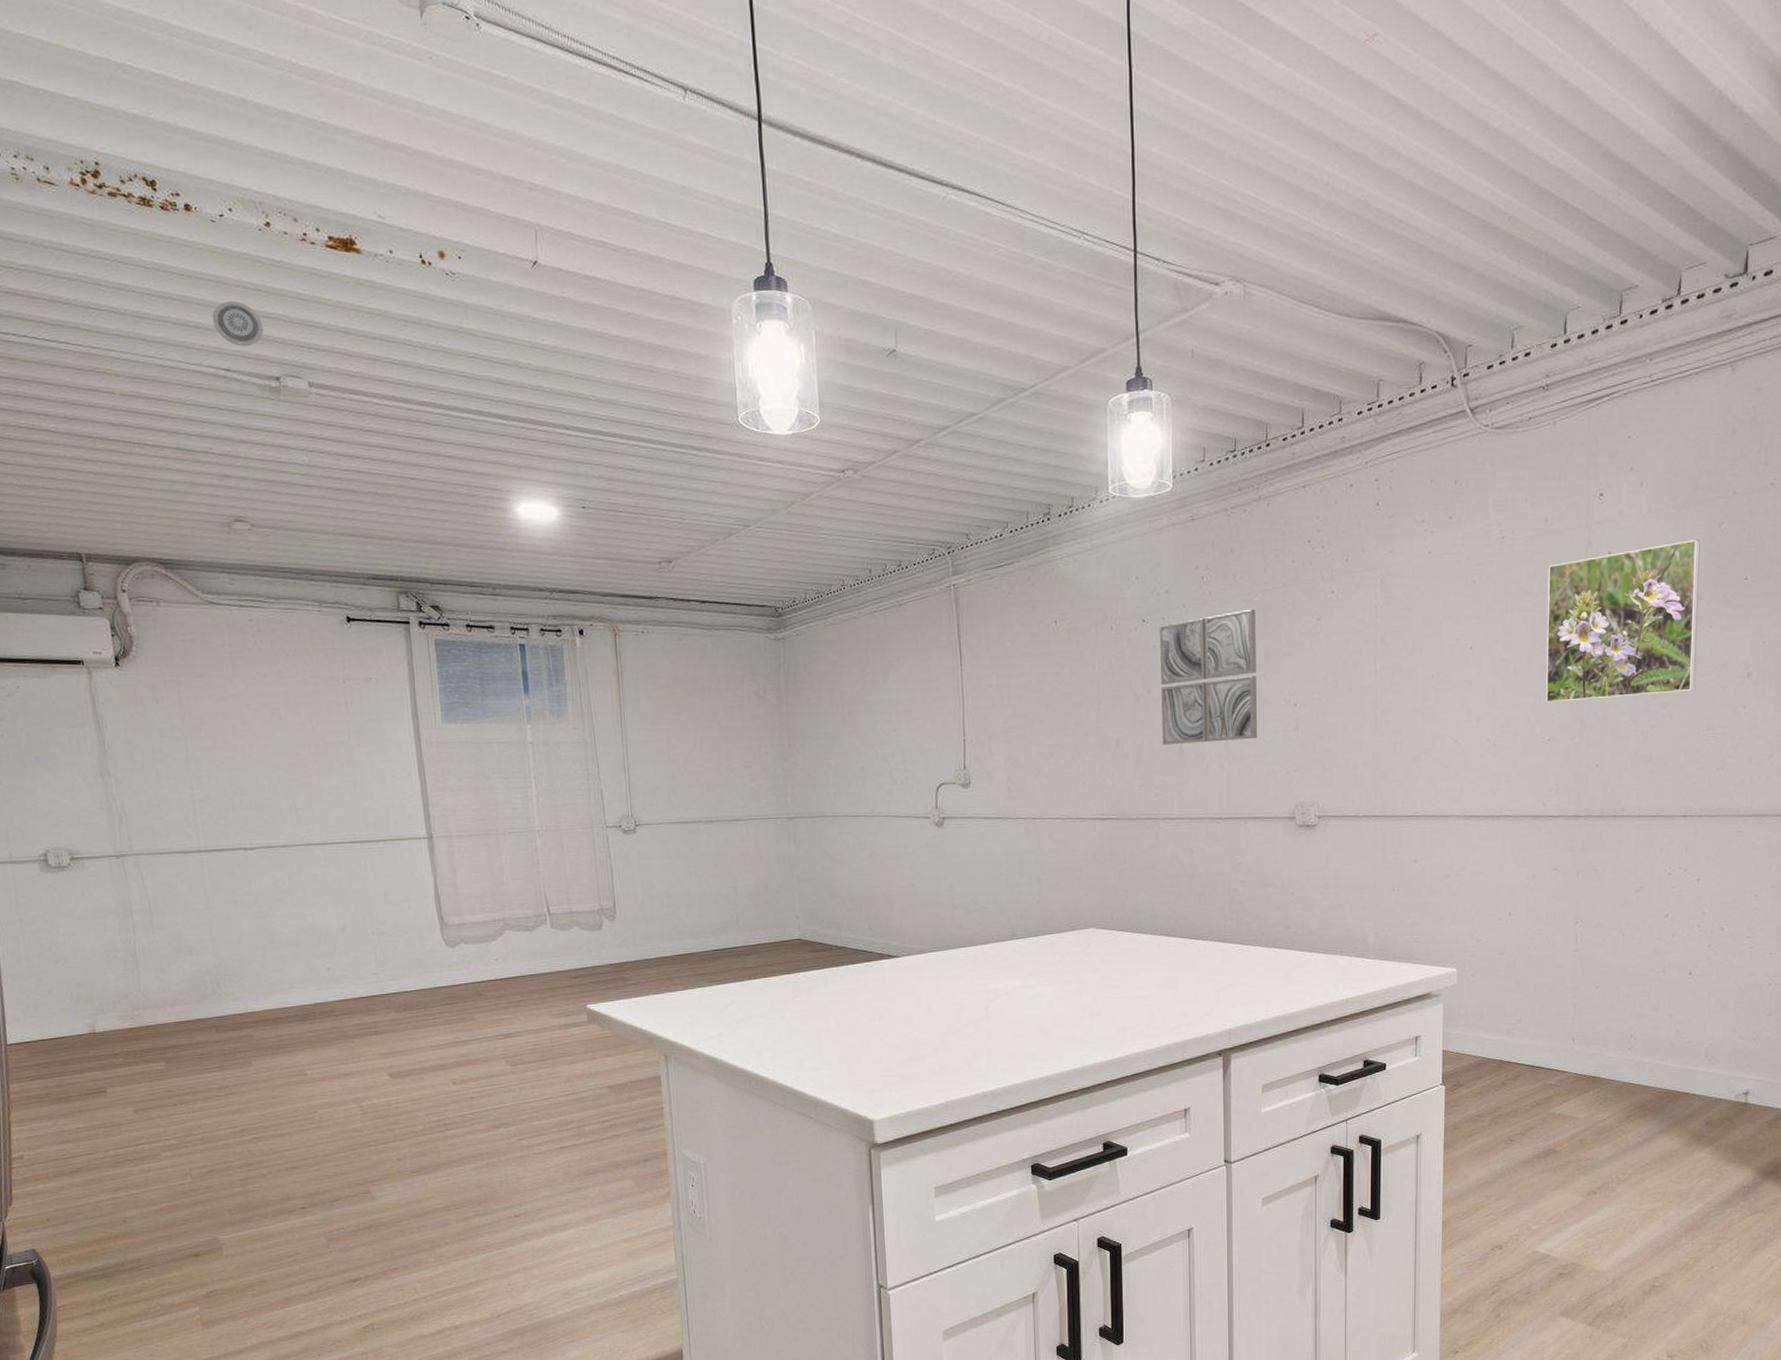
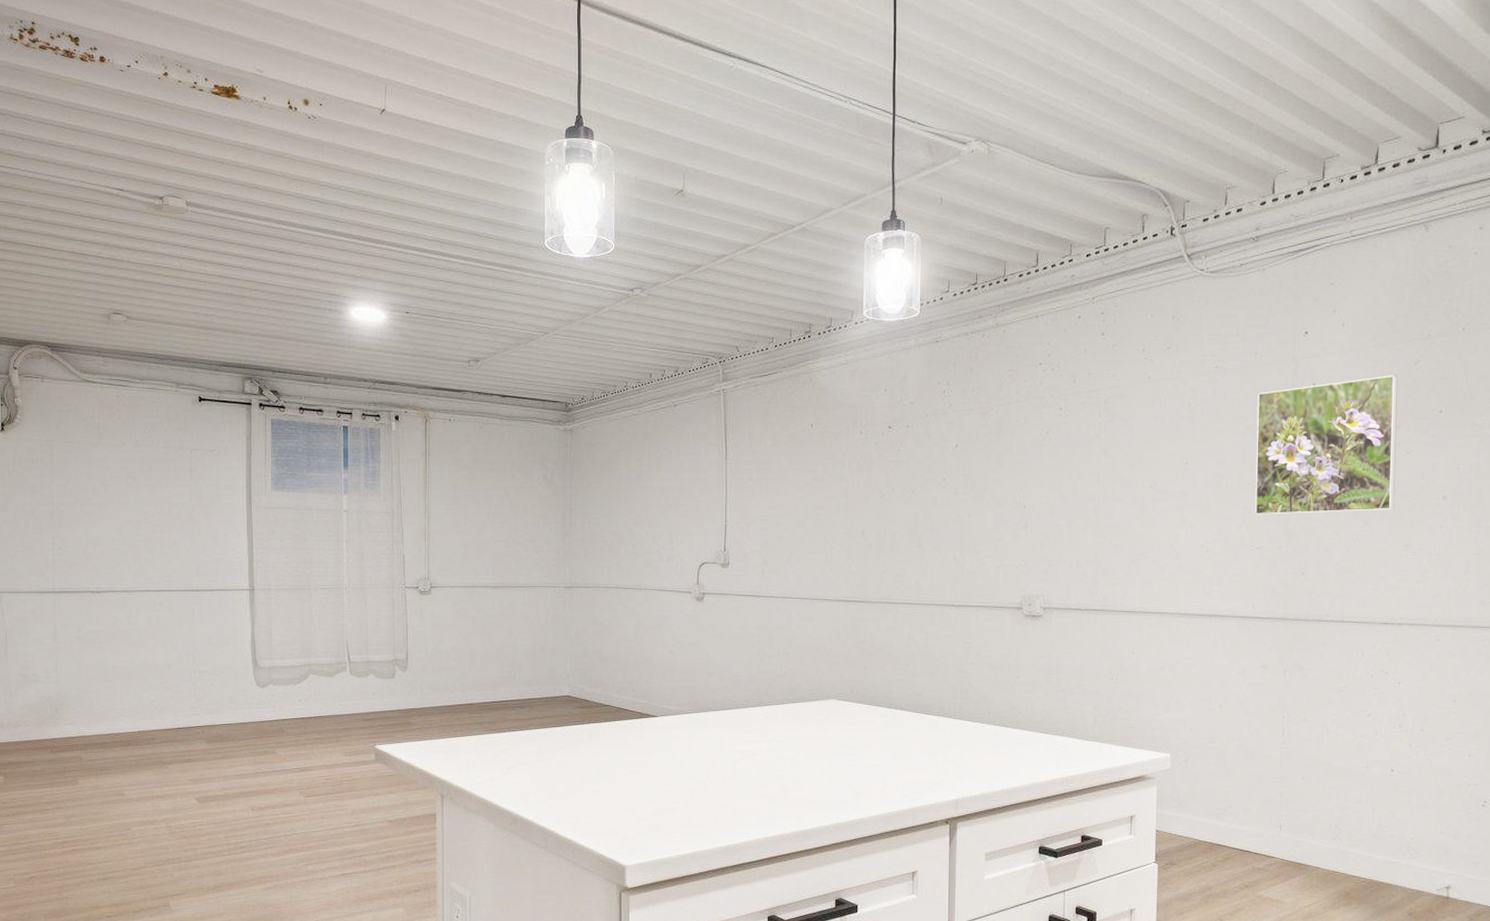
smoke detector: present [212,300,264,347] -> none [113,134,154,171]
wall art: present [1159,609,1258,746] -> none [903,421,991,538]

